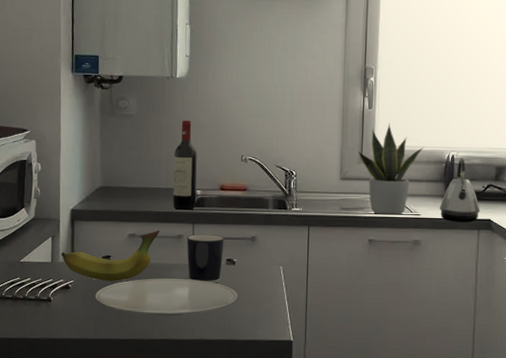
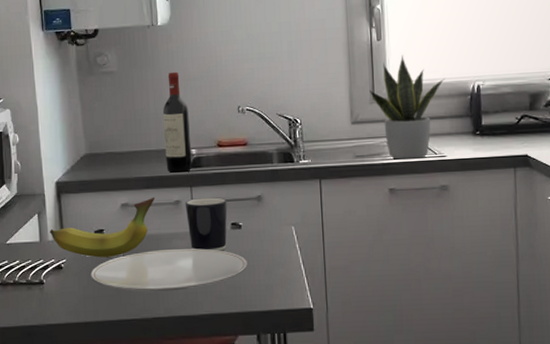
kettle: present [439,158,480,222] -> none [467,87,515,161]

